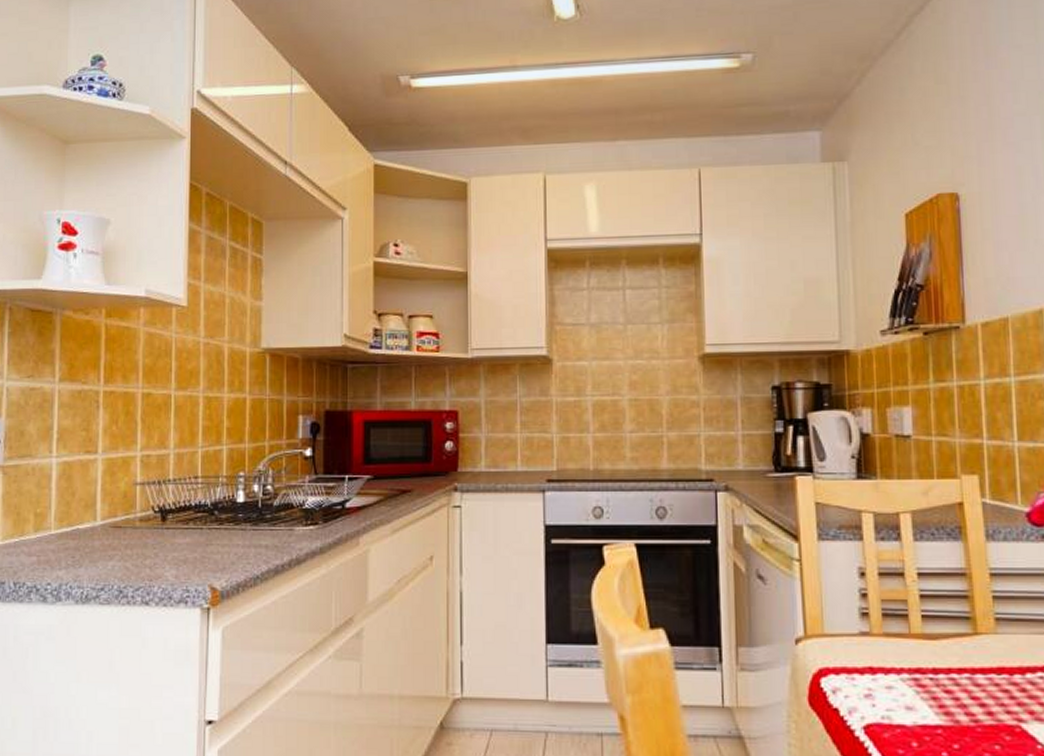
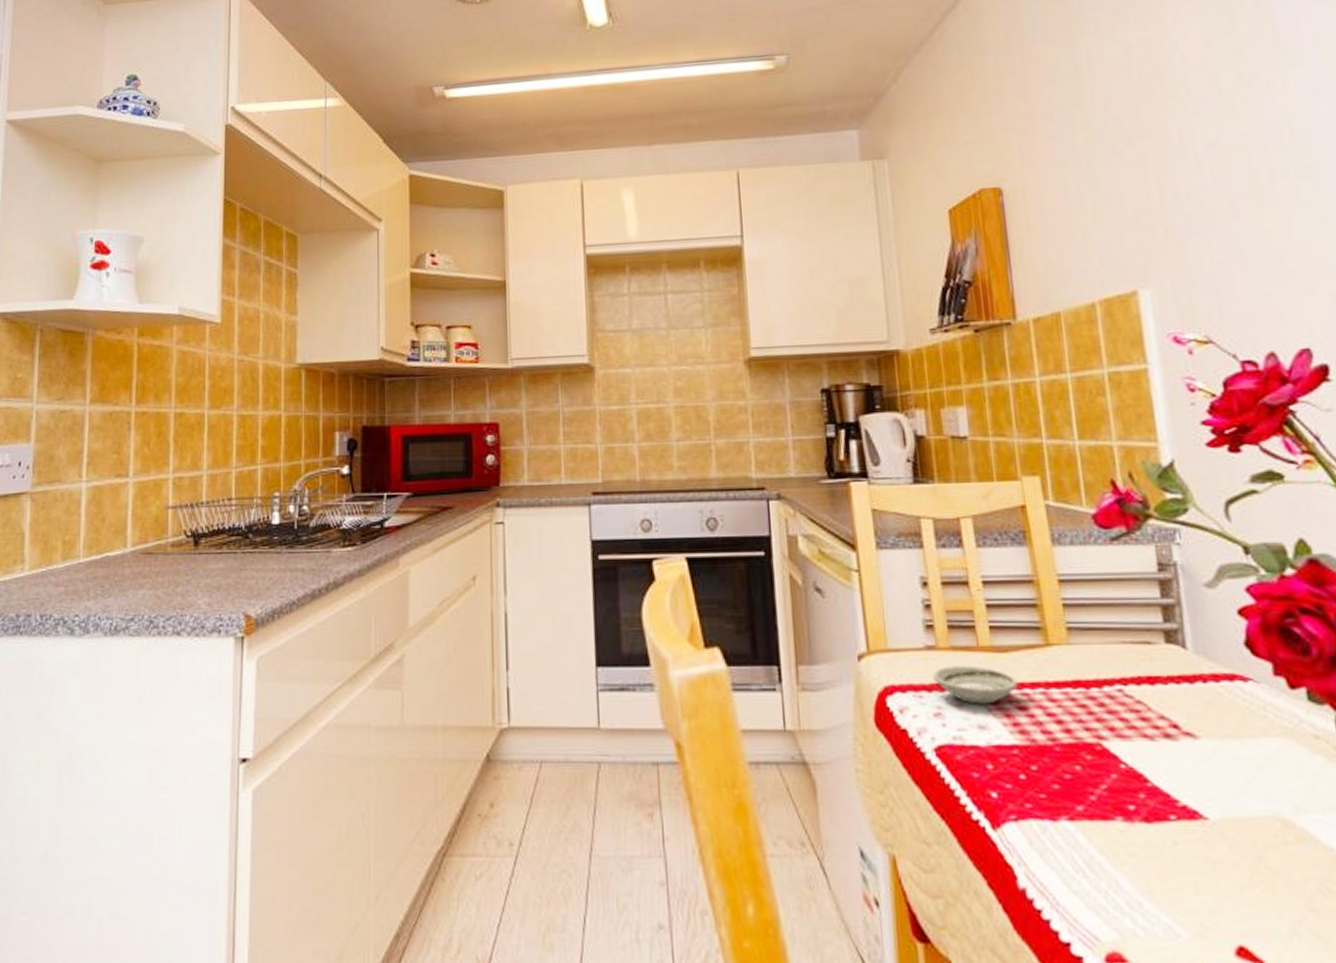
saucer: none [866,651,946,687] -> present [933,666,1018,704]

